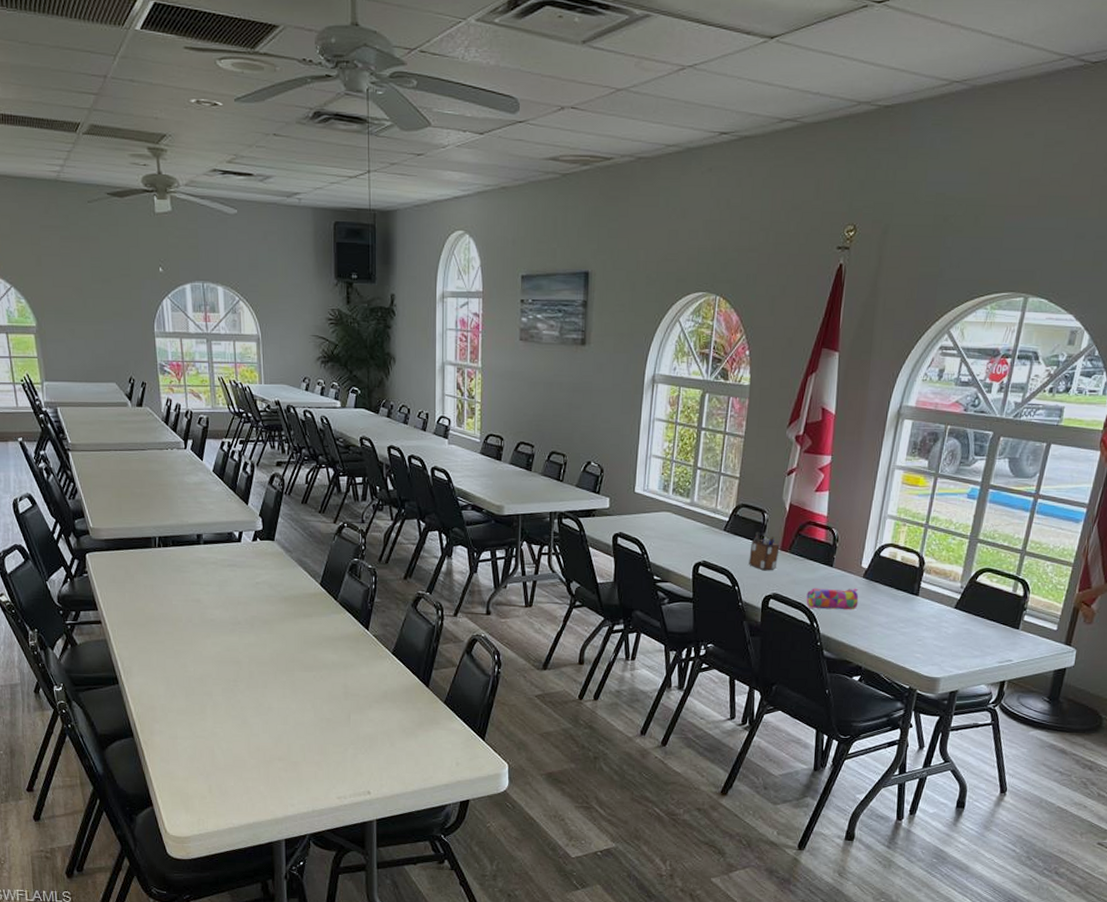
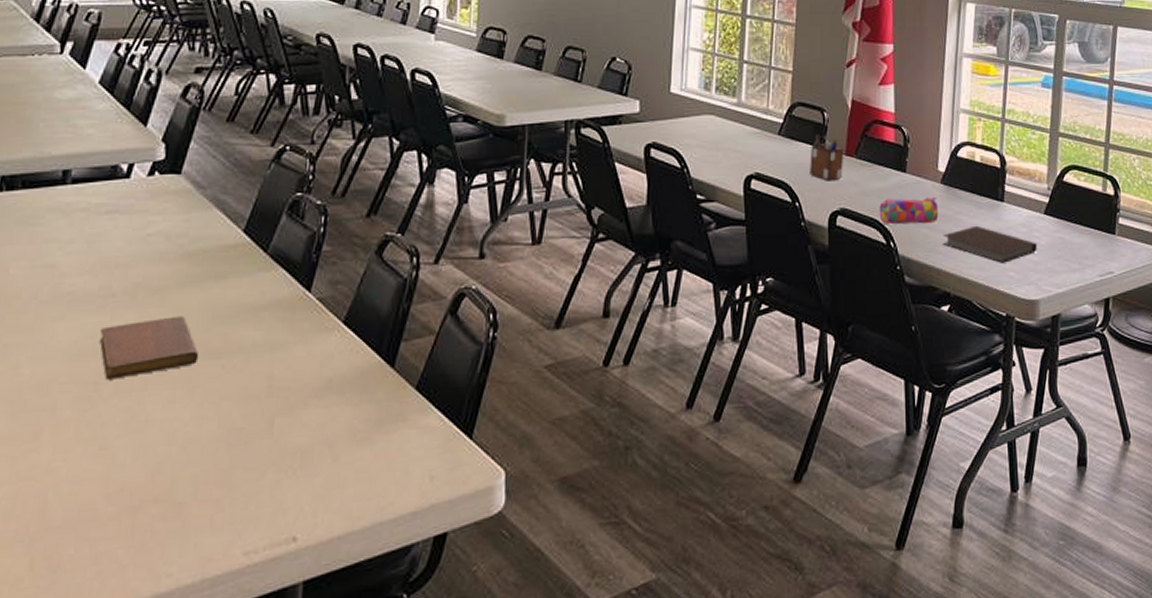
notebook: none [233,640,298,679] -> present [99,316,199,380]
notebook: none [859,614,944,646] -> present [942,225,1037,263]

